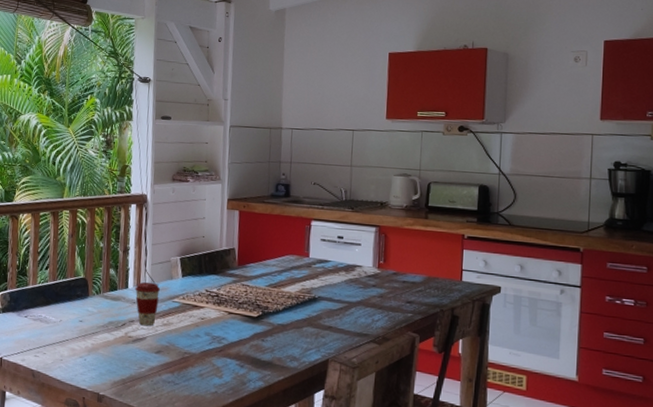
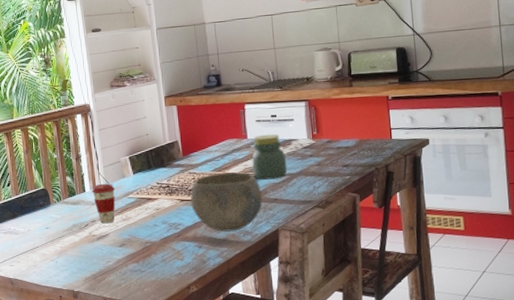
bowl: none [239,289,317,355] -> present [190,172,263,232]
jar: none [310,255,348,305] -> present [252,134,288,180]

